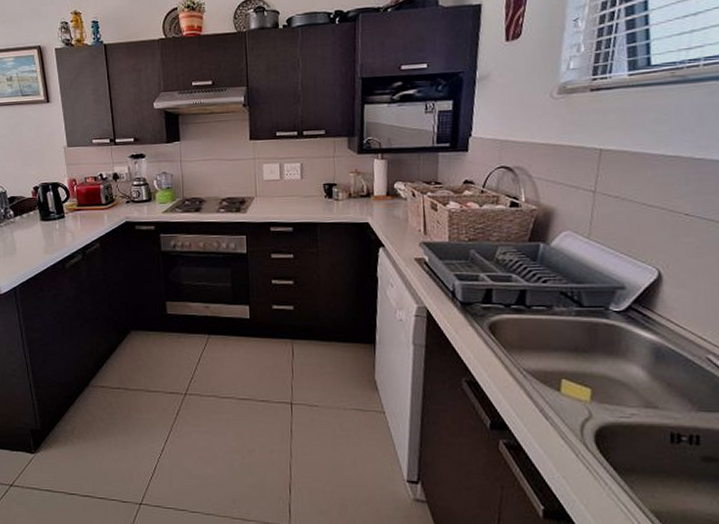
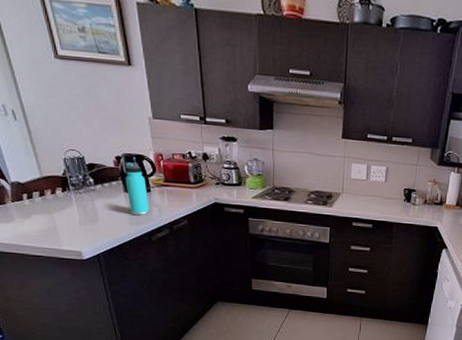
thermos bottle: none [41,191,64,244] -> present [124,162,150,216]

